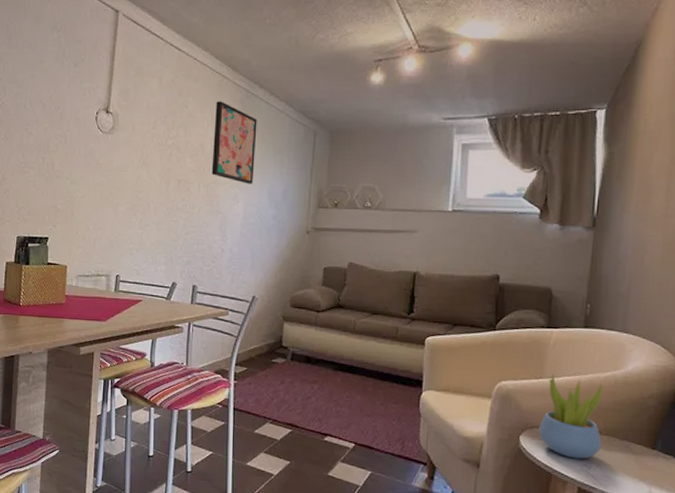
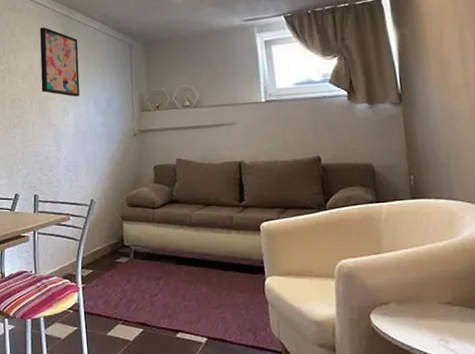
succulent plant: present [539,373,603,459] -> none [387,247,455,333]

